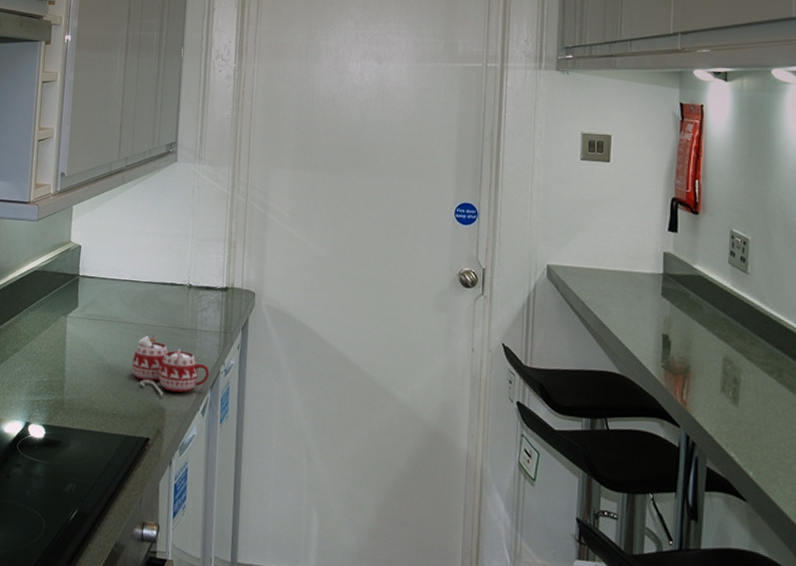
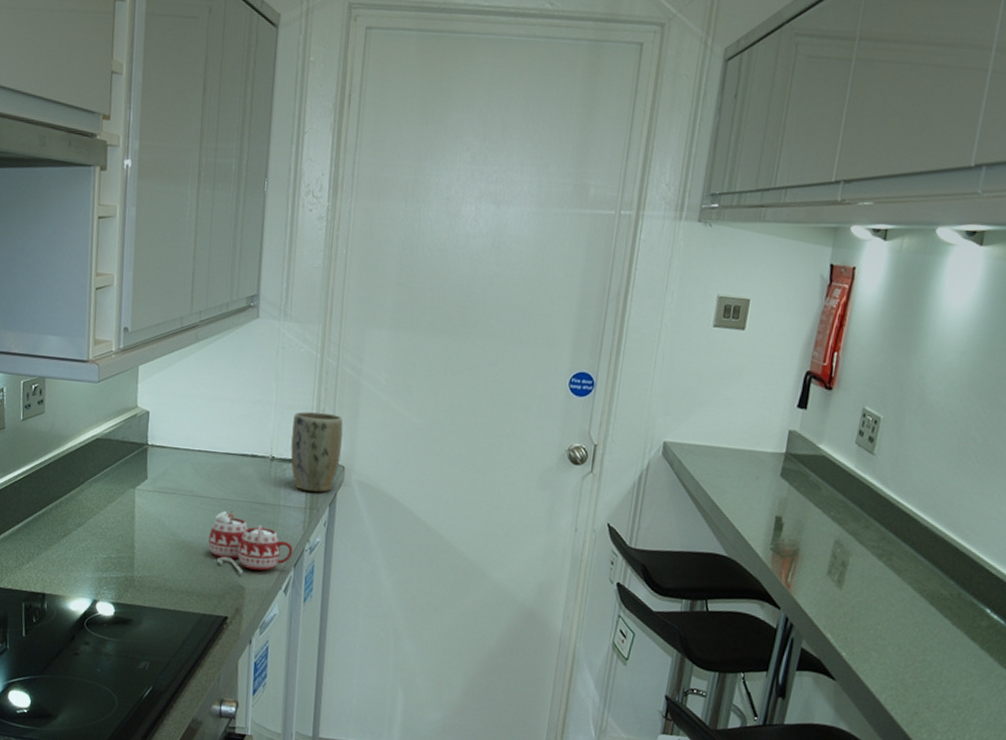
plant pot: none [206,243,253,317] -> present [290,411,344,492]

